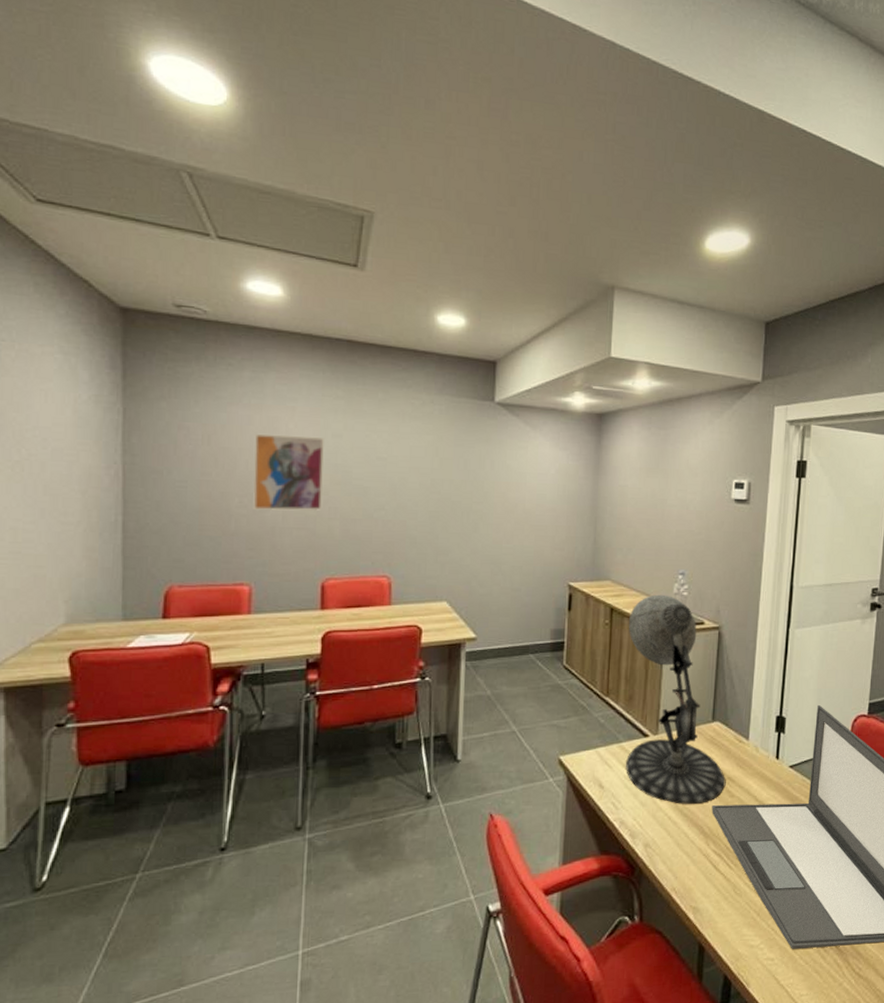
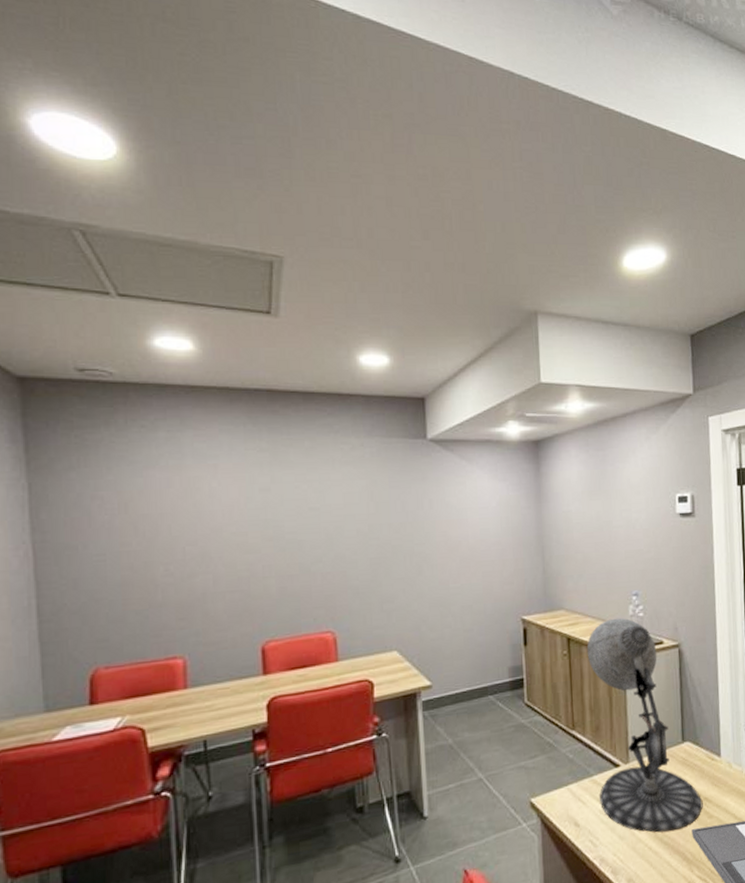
wall art: present [252,433,324,512] -> none [175,494,256,577]

